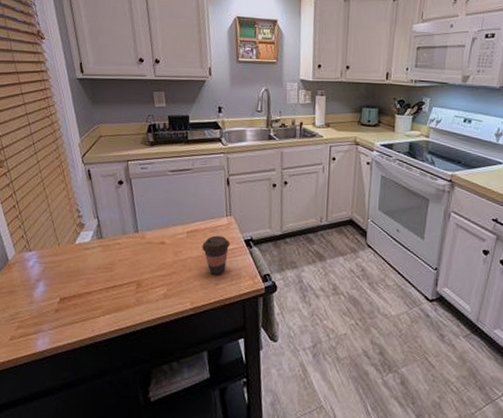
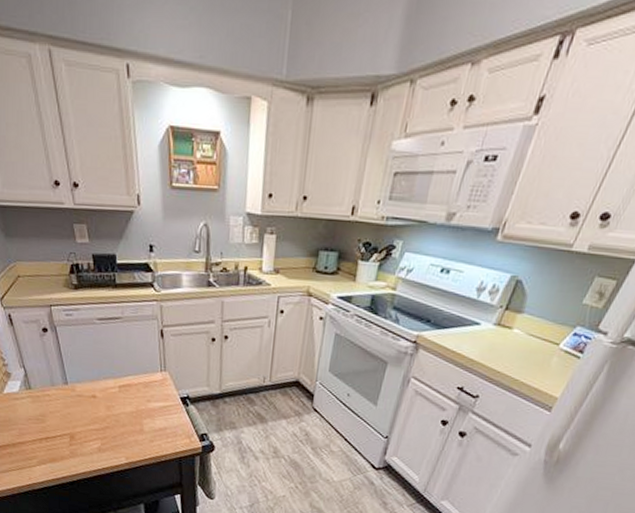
coffee cup: present [202,235,230,275] -> none [135,391,165,432]

